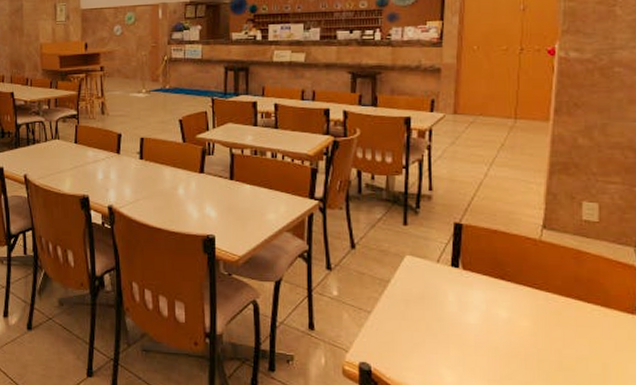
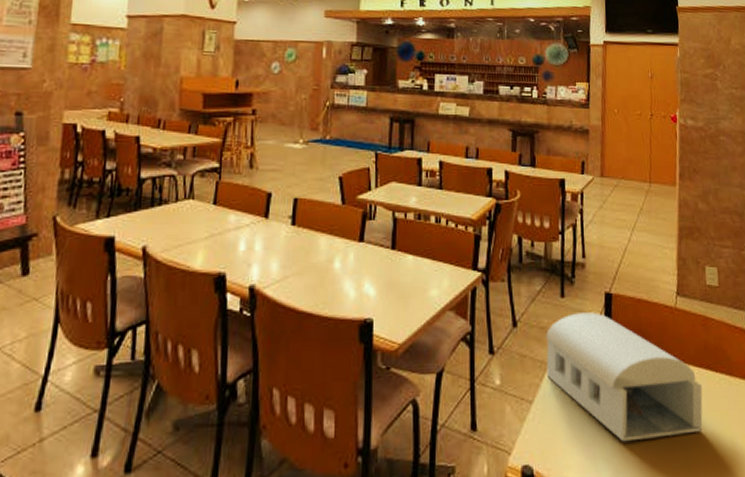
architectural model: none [385,240,568,355] -> present [545,312,703,442]

